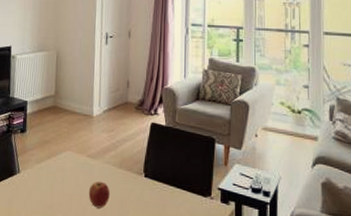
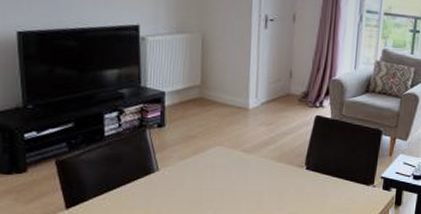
apple: present [88,181,110,208] -> none [243,175,268,202]

